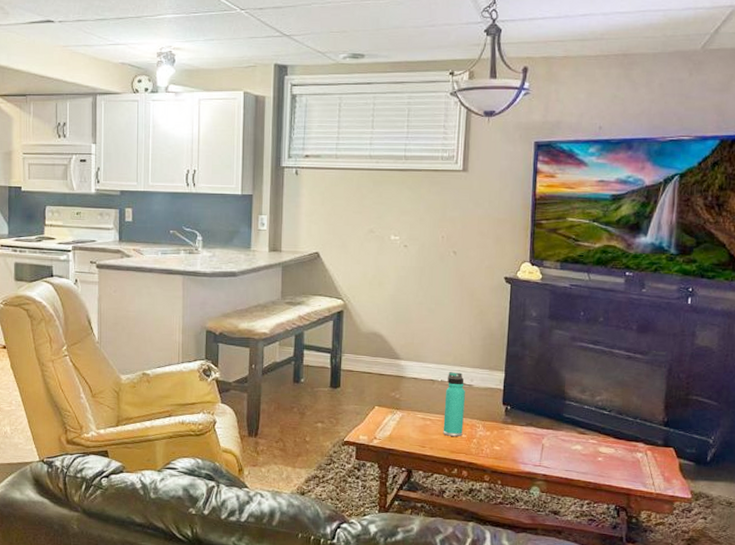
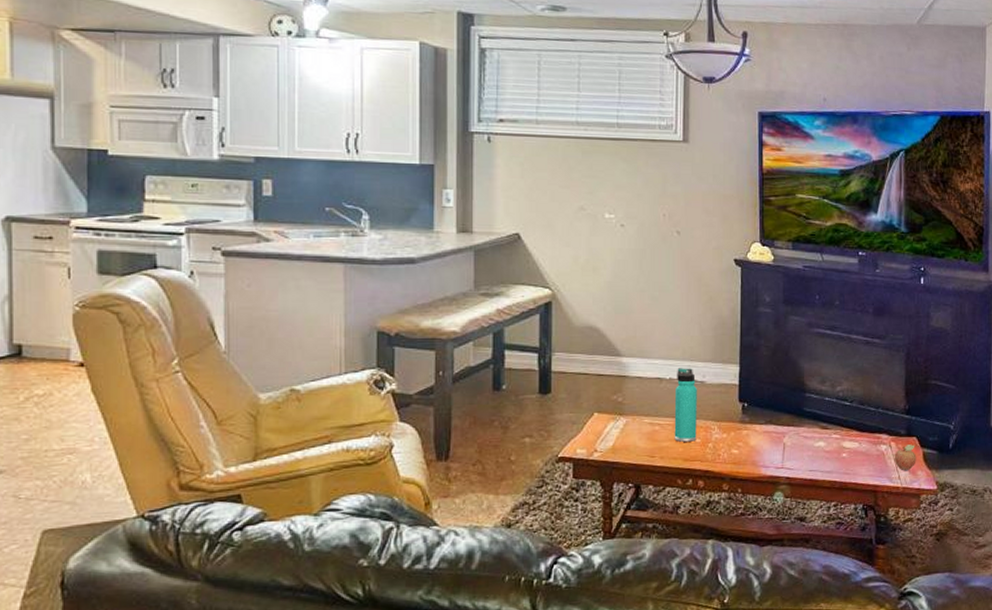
fruit: none [649,454,672,478] -> present [894,444,917,470]

